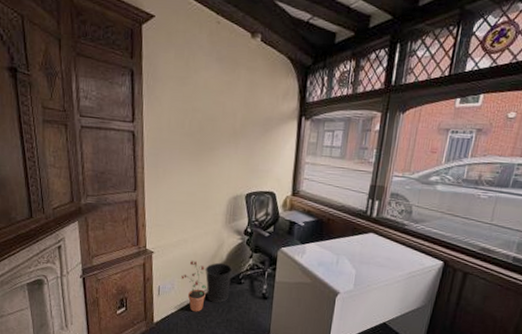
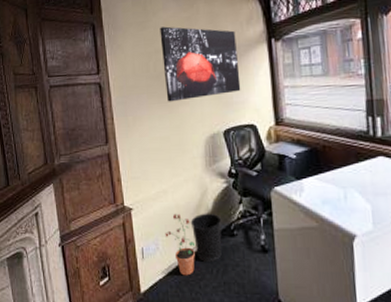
wall art: none [198,86,271,161] -> present [160,26,241,102]

